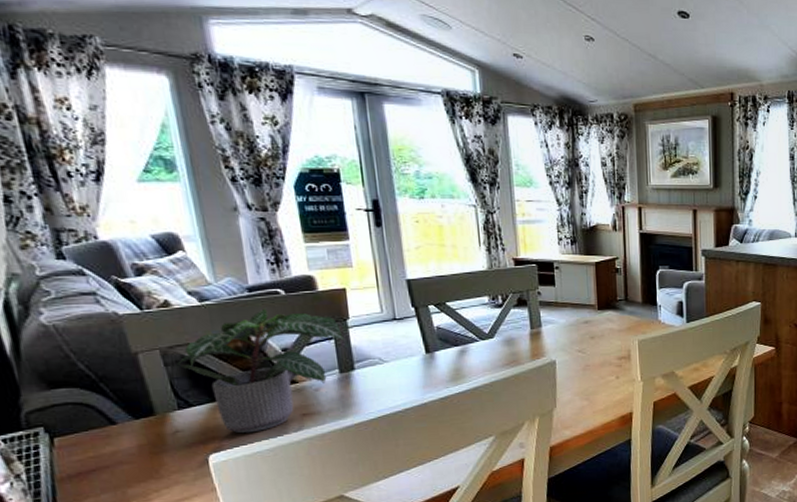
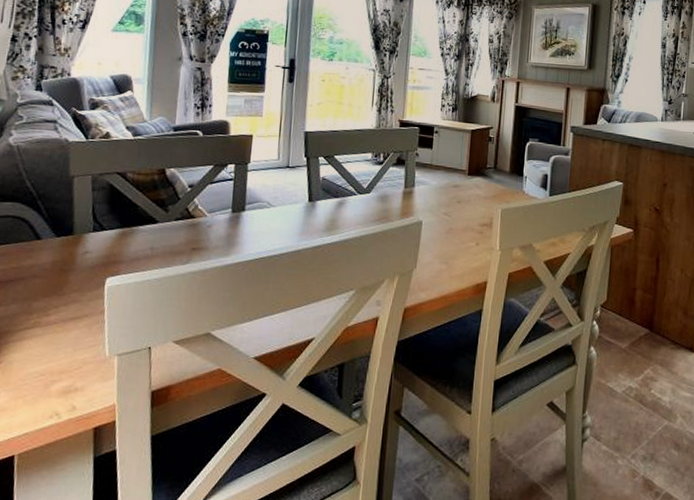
potted plant: present [176,308,344,434] -> none [101,146,242,261]

